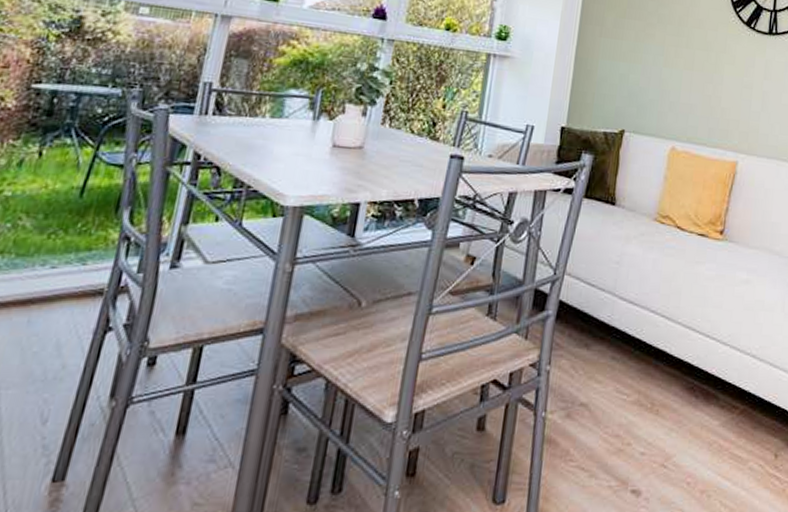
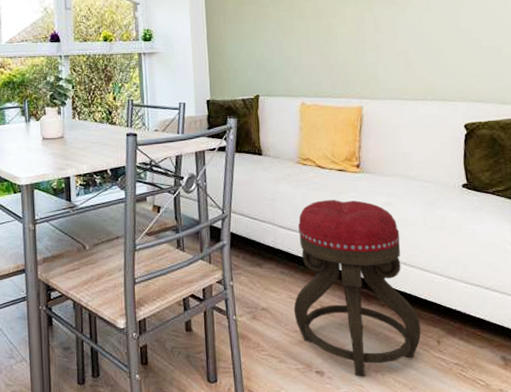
ottoman: none [618,269,760,499] -> present [293,200,421,377]

